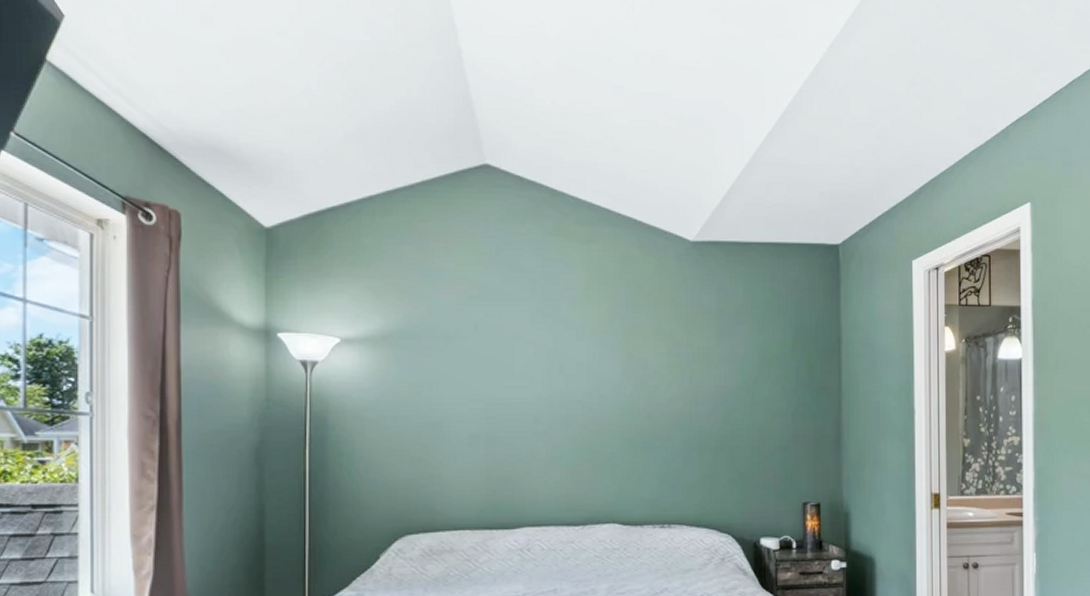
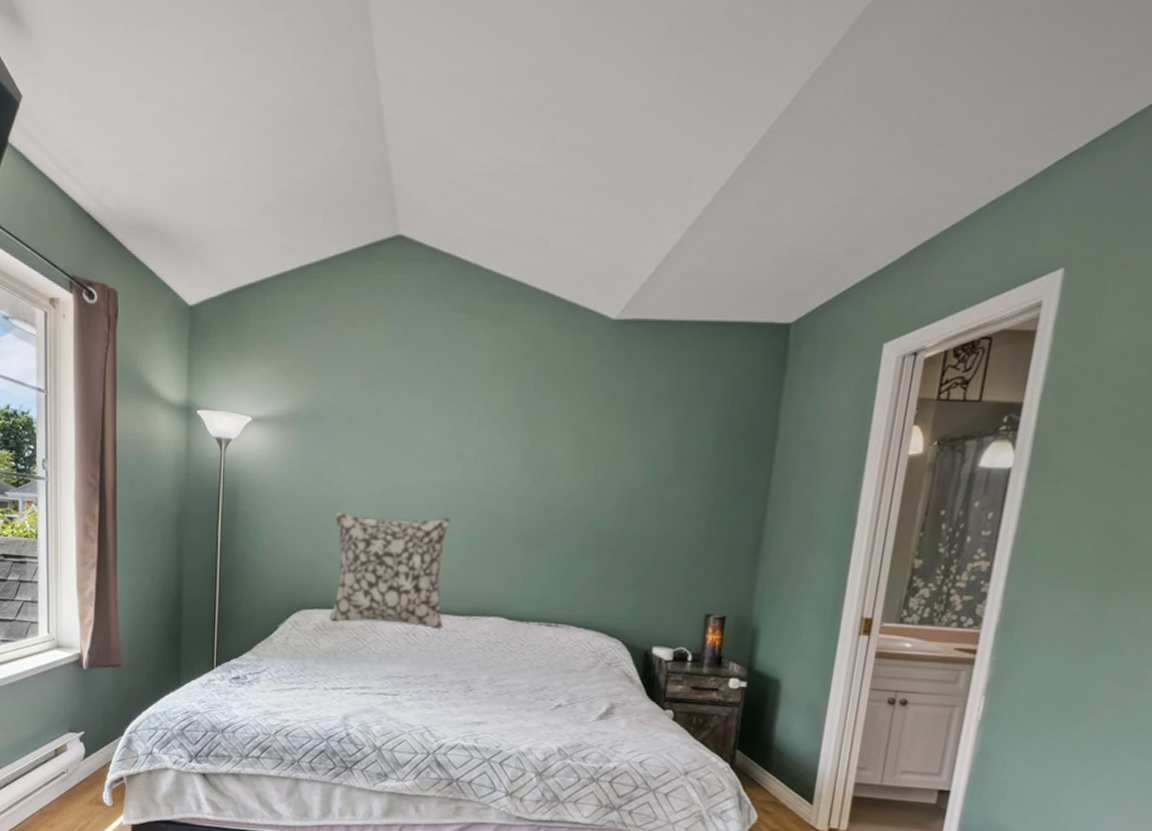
pillow: none [437,429,558,544] -> present [331,511,450,629]

